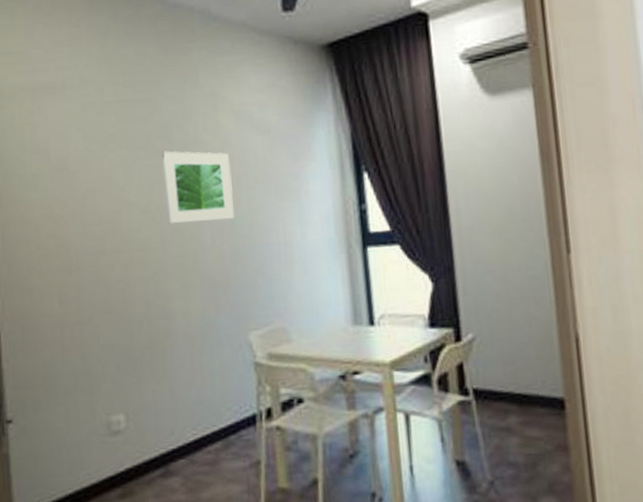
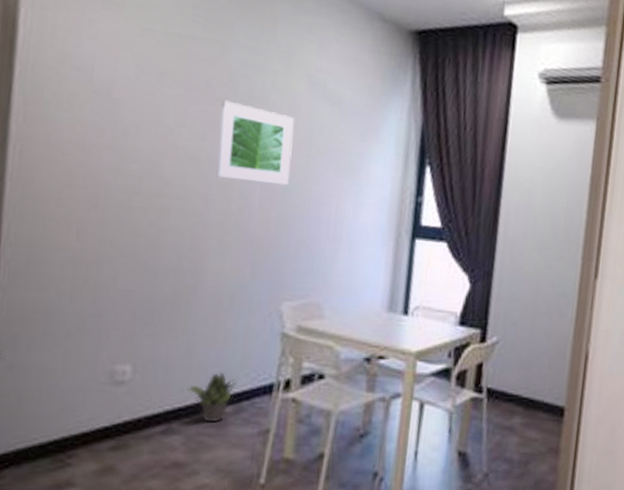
potted plant: none [176,409,221,461] -> present [187,372,236,423]

